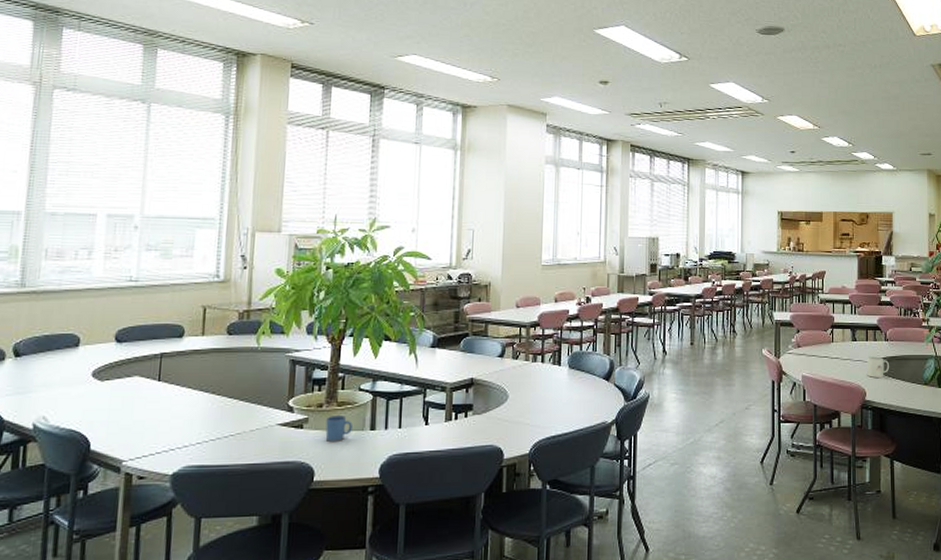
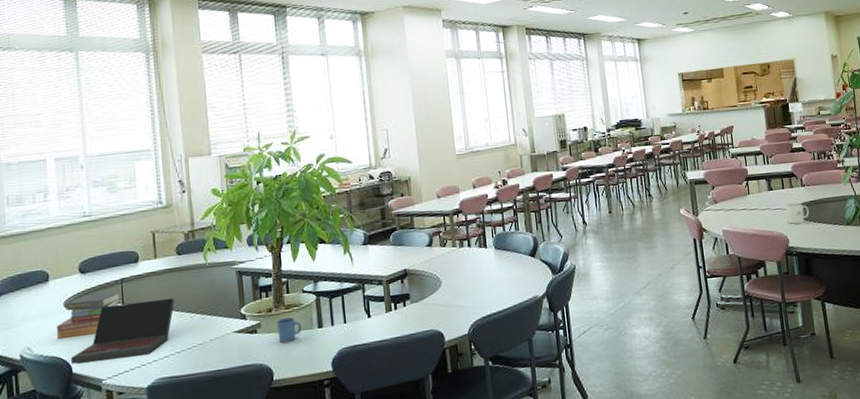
books: none [78,367,156,410] -> present [56,292,120,339]
laptop: none [91,380,217,440] -> present [71,298,175,364]

